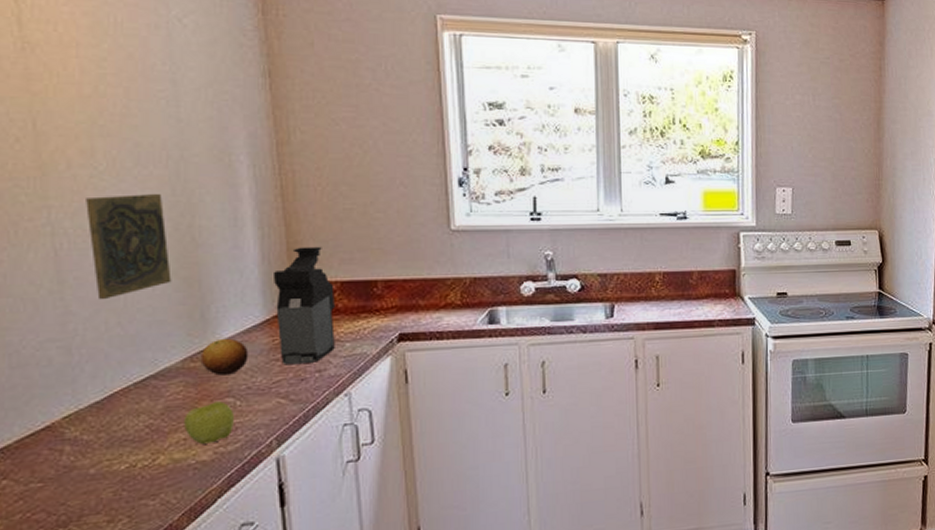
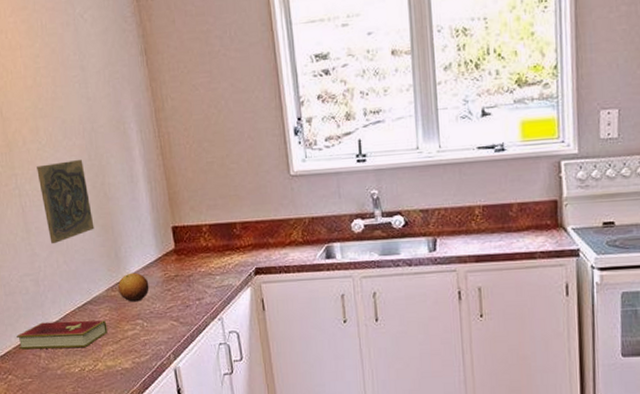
hardcover book: none [23,399,179,443] -> present [17,320,108,350]
apple: present [184,401,234,444] -> none [111,323,144,355]
coffee maker: present [274,246,336,366] -> none [161,195,209,295]

